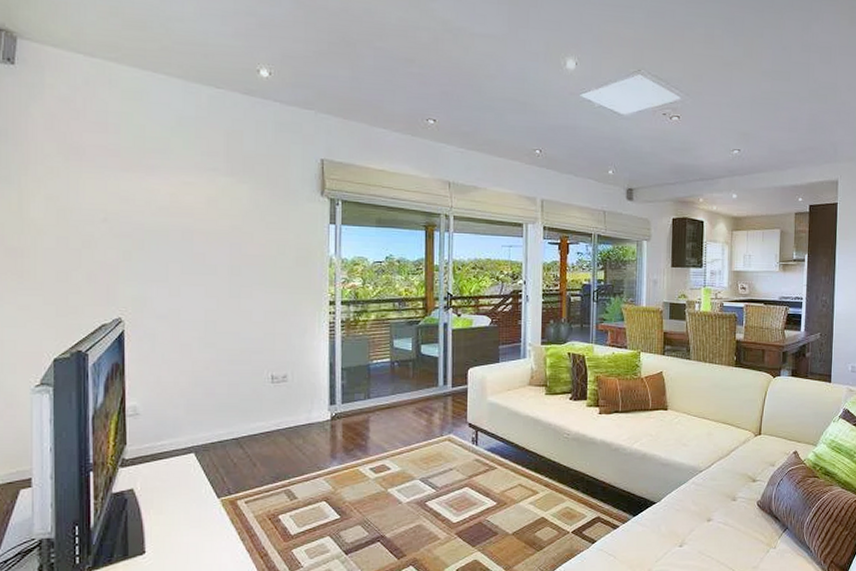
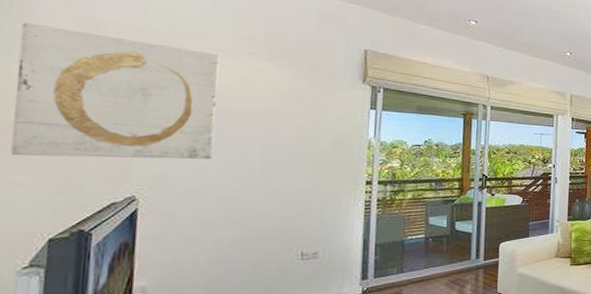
wall art: none [16,149,186,281] -> present [10,22,220,159]

